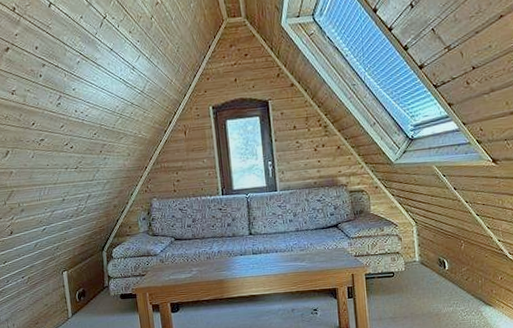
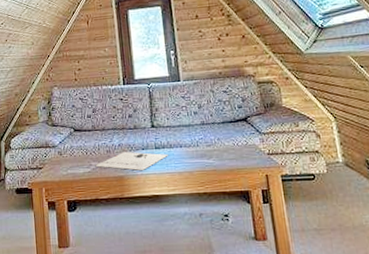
board game: none [194,255,266,274] -> present [93,149,169,171]

